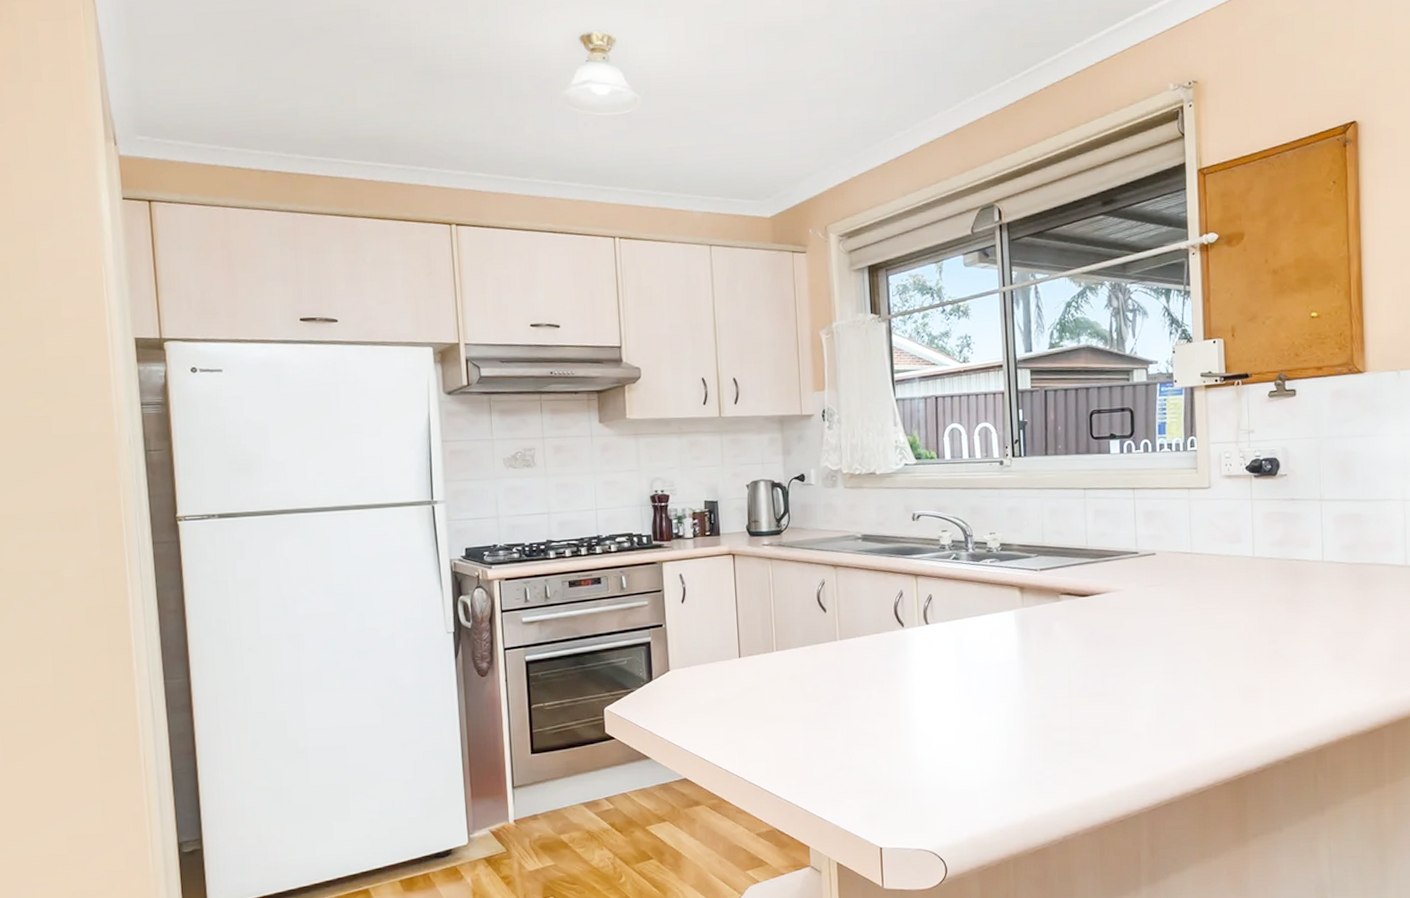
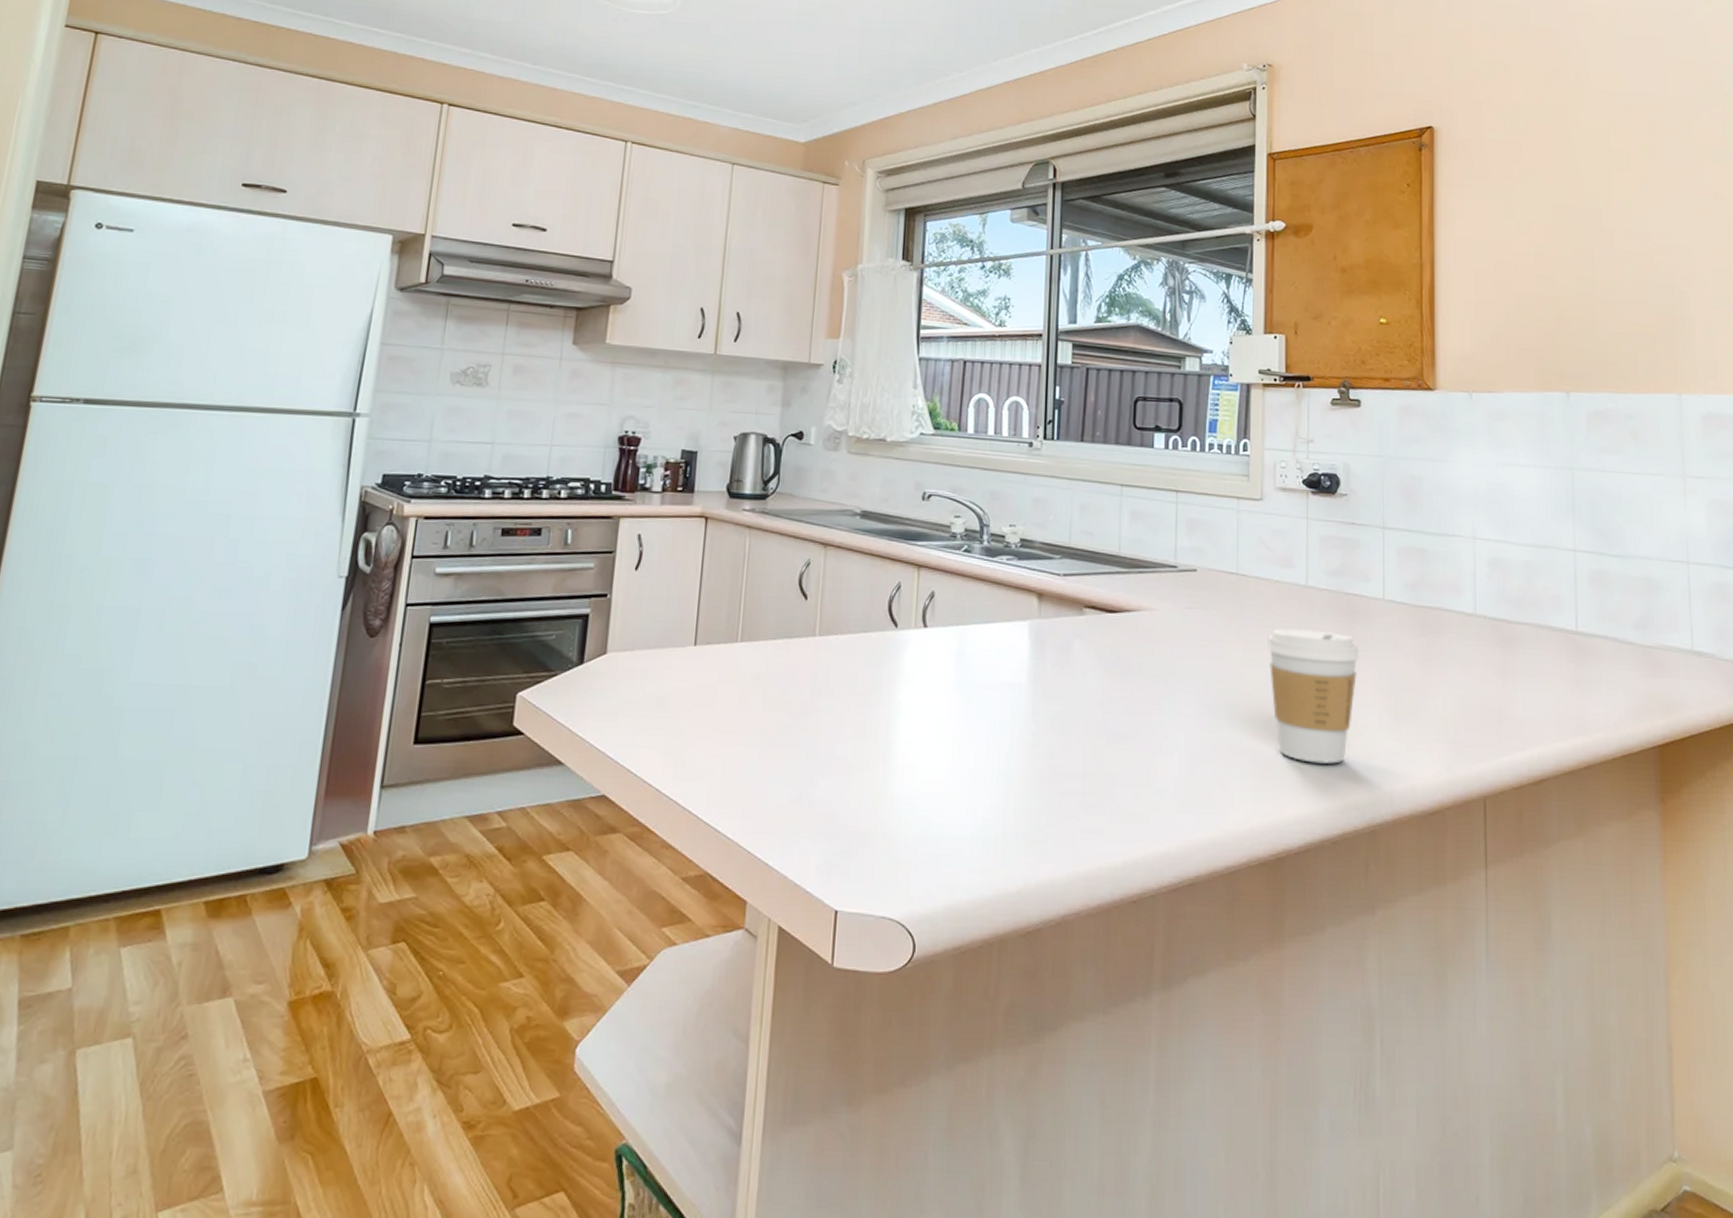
coffee cup: none [1221,592,1303,701] -> present [1267,627,1359,764]

